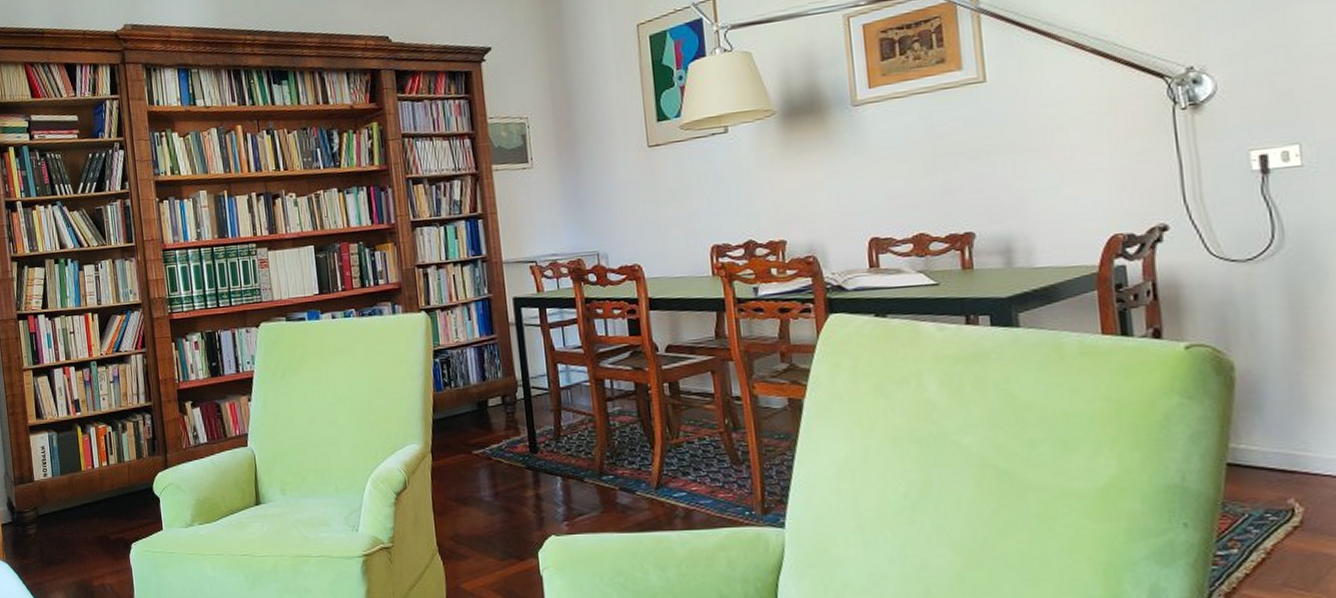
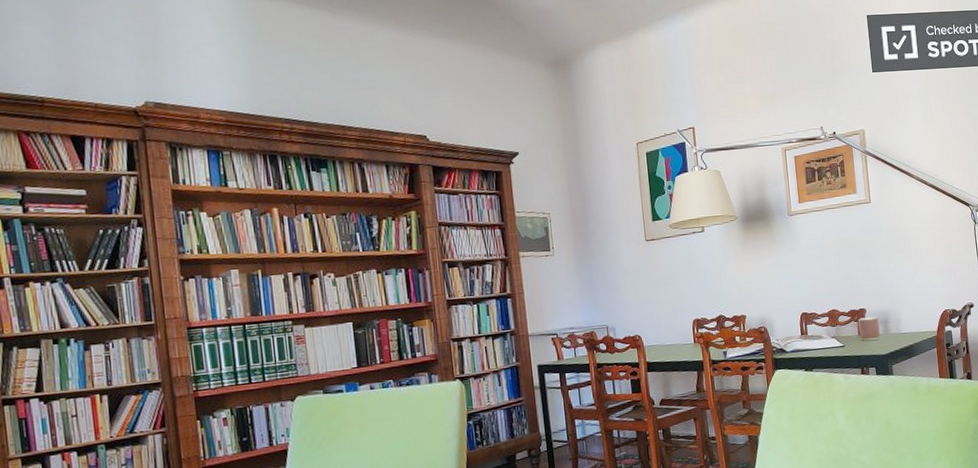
mug: none [961,243,1000,278] -> present [858,316,881,341]

